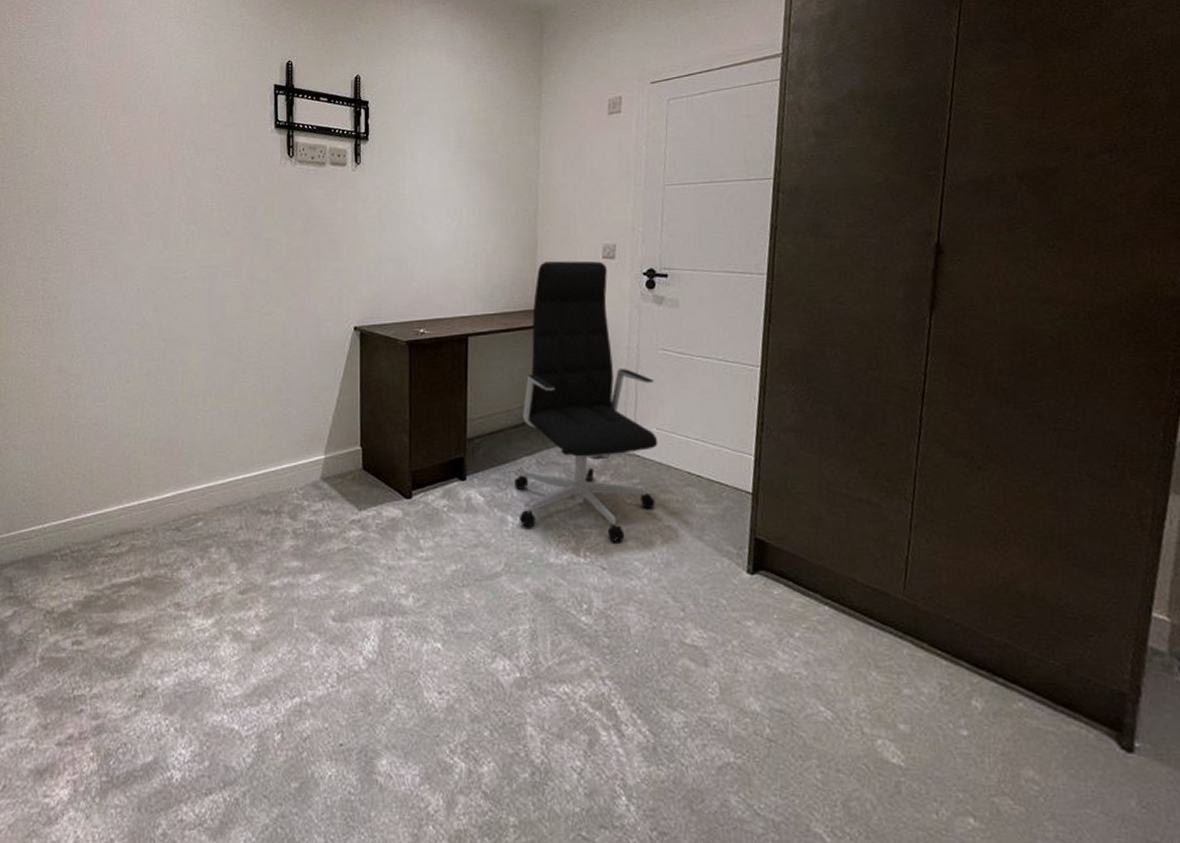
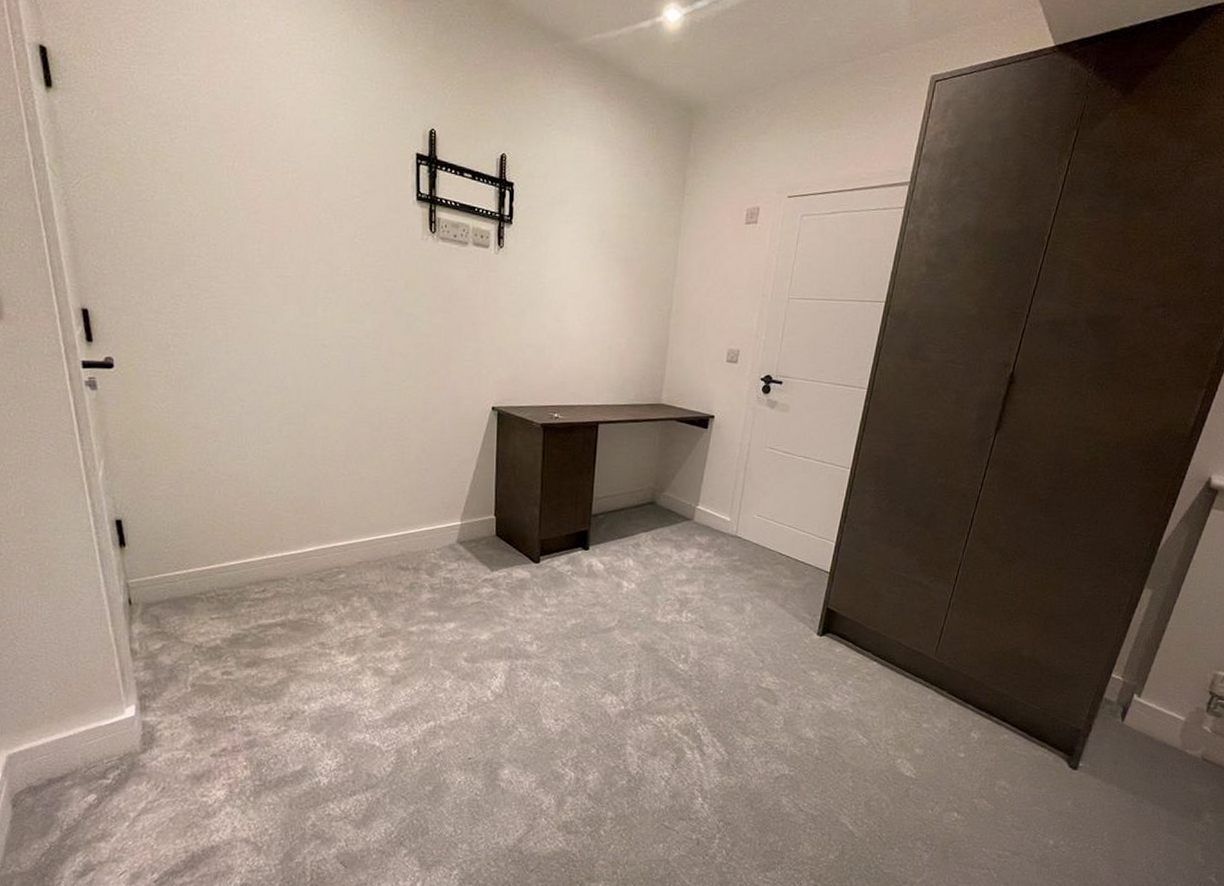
office chair: present [513,261,658,543] -> none [630,360,759,608]

